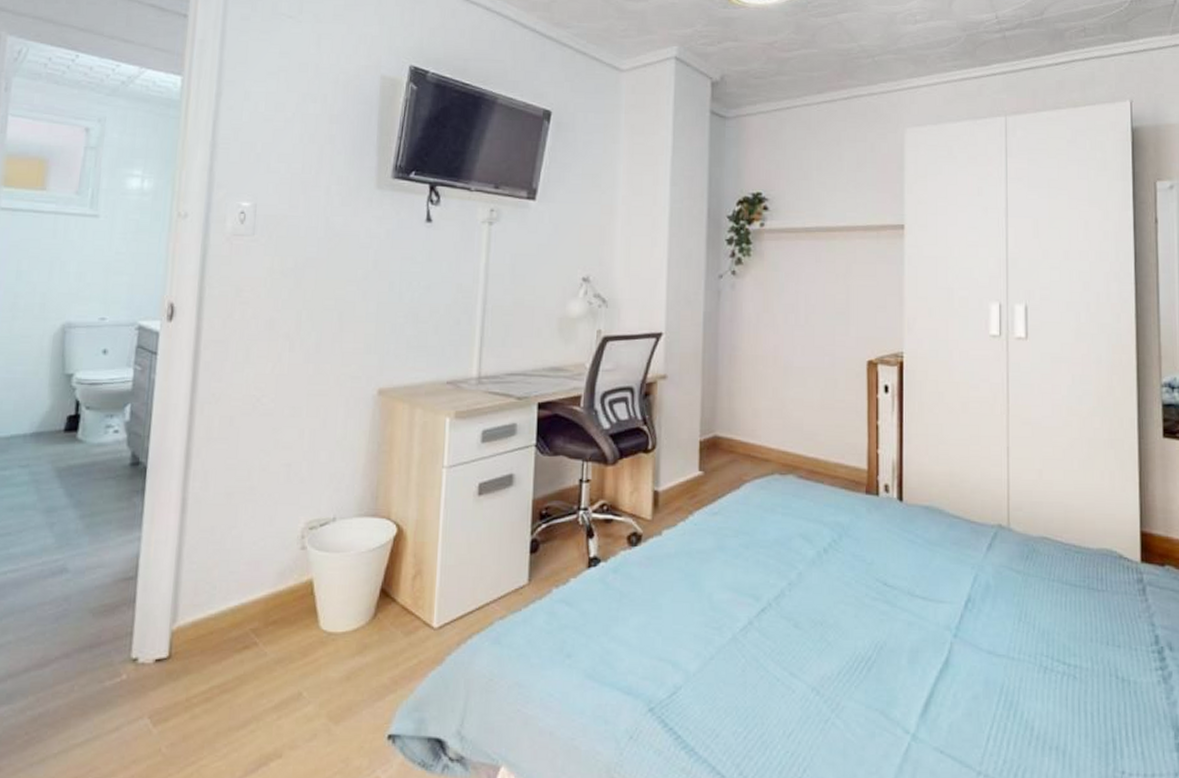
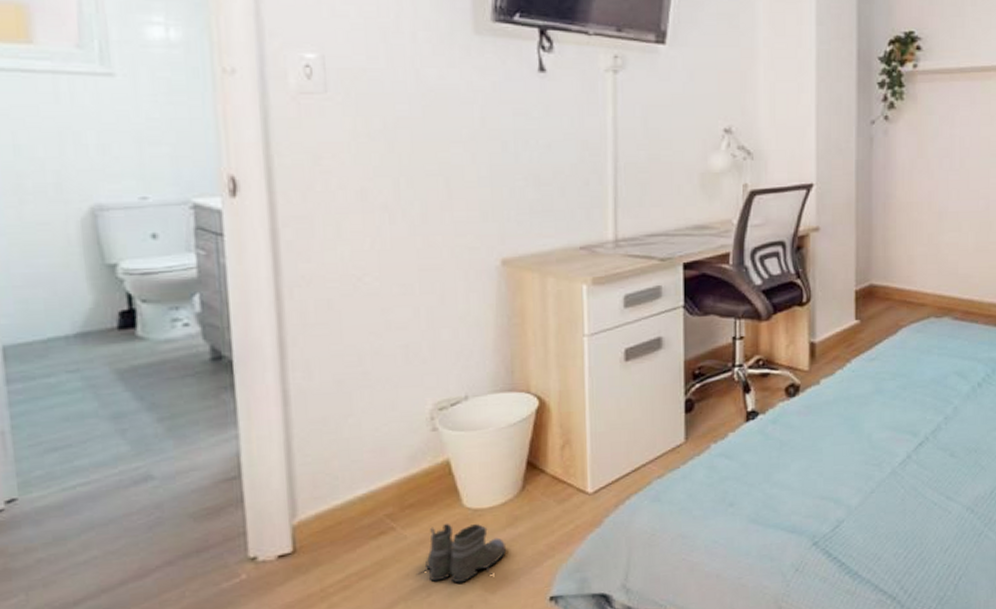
boots: none [272,644,354,709] -> present [418,523,507,583]

